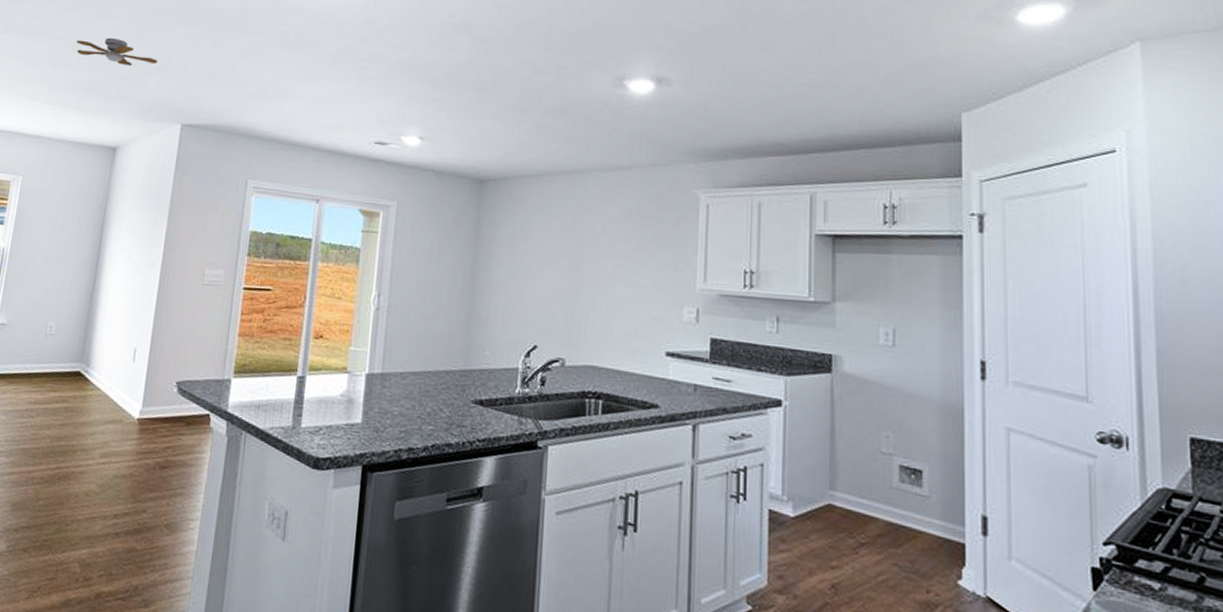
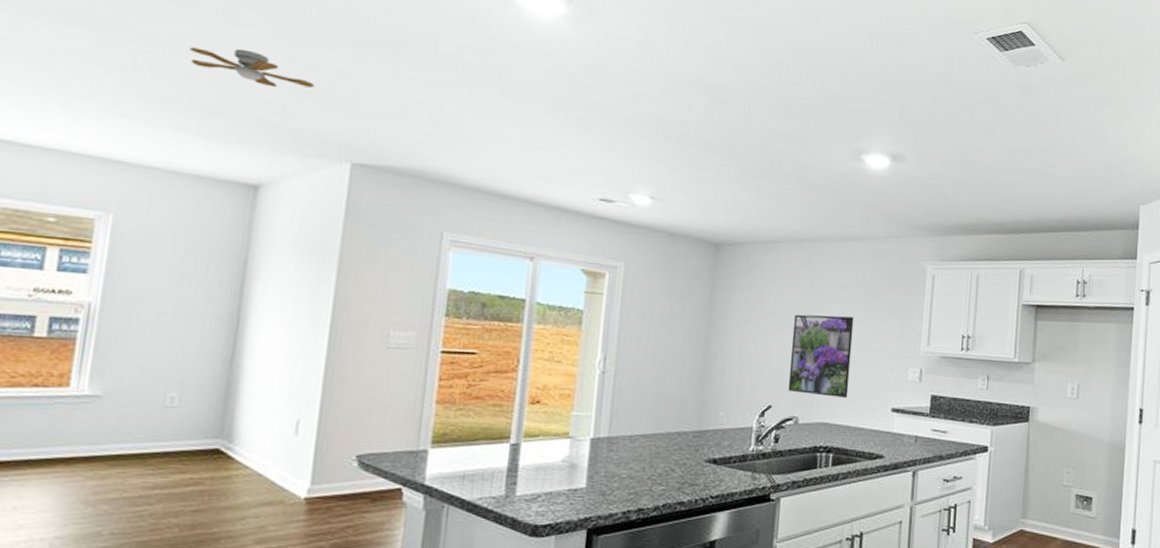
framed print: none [553,249,621,339] -> present [787,314,854,398]

